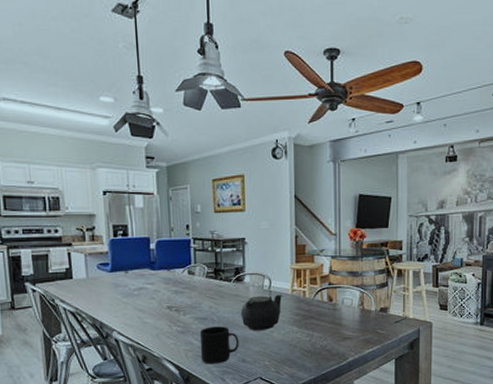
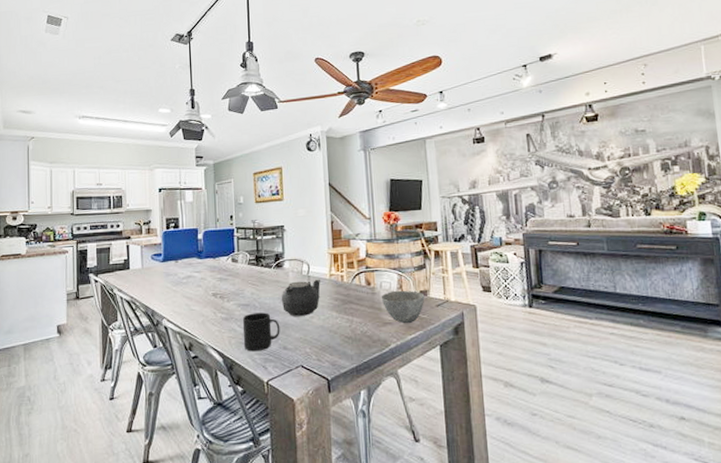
bowl: none [342,308,385,339] -> present [381,291,425,324]

